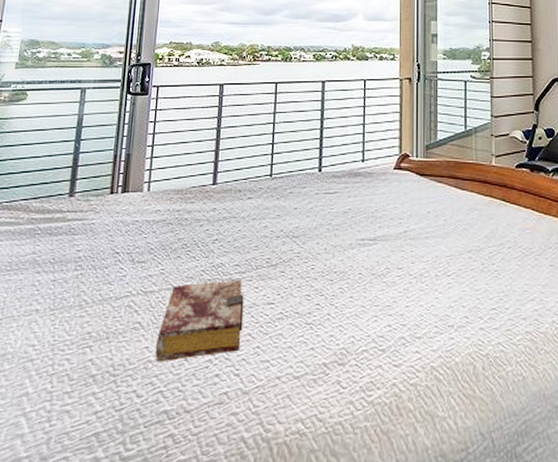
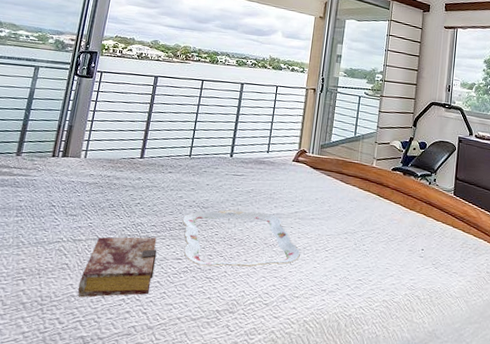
serving tray: none [270,236,417,309] -> present [182,209,300,267]

